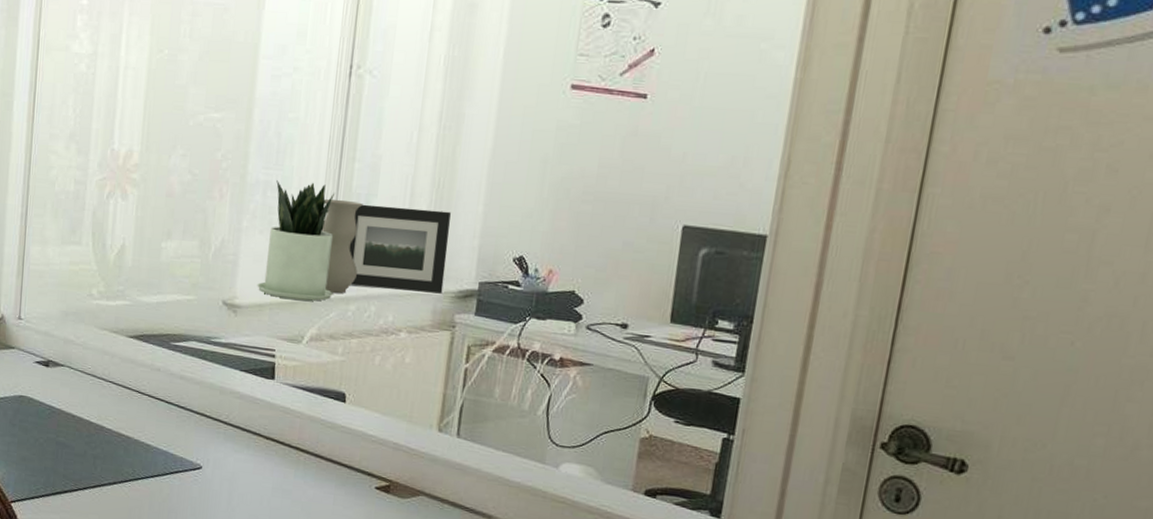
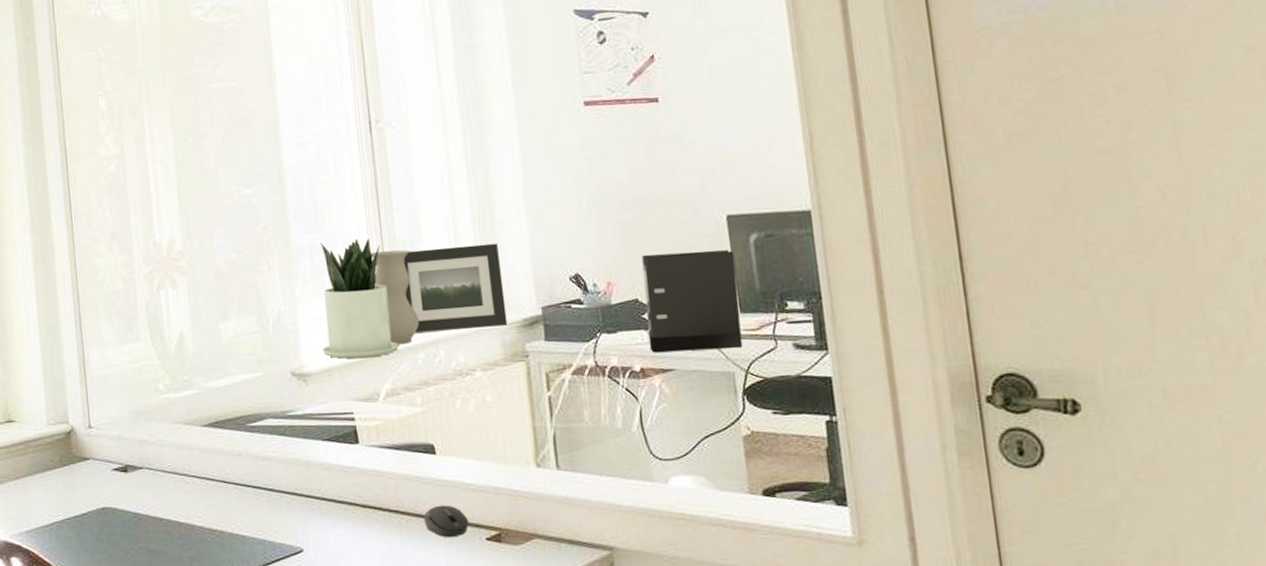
computer mouse: none [320,449,363,481] -> present [423,505,469,538]
binder: none [574,249,681,356] -> present [641,250,743,353]

